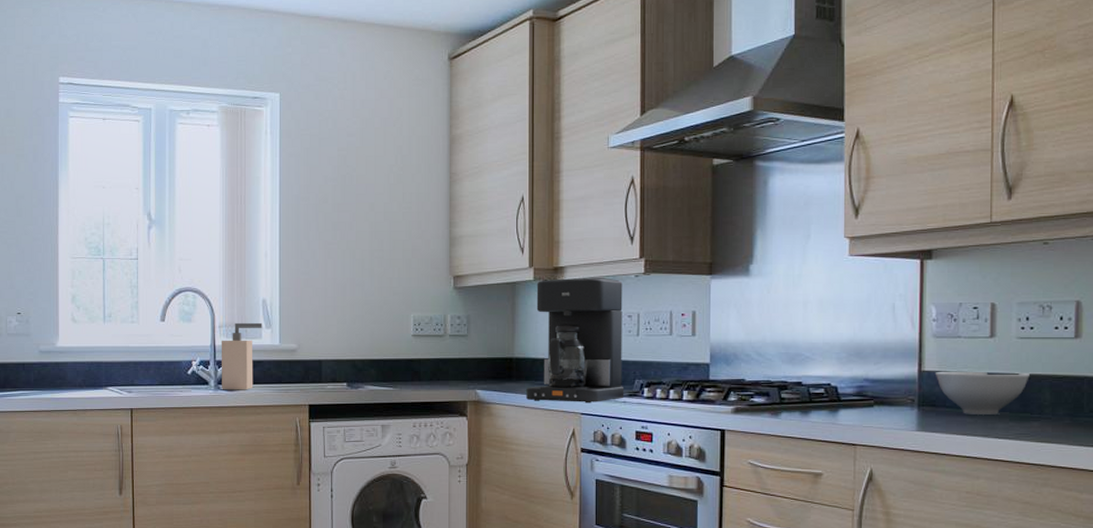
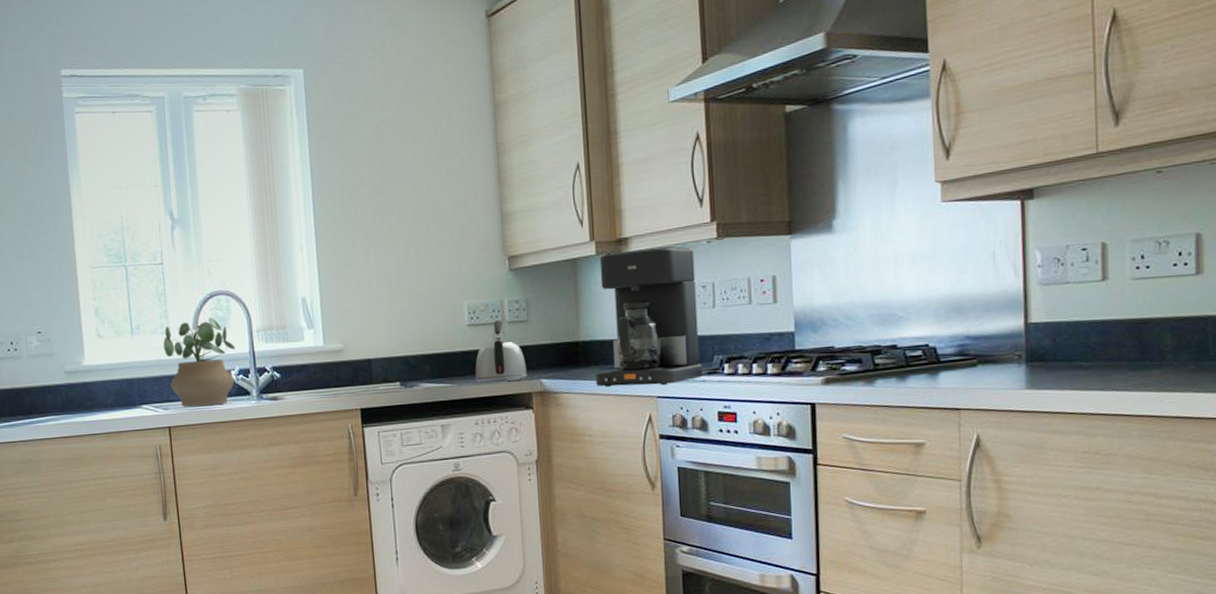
potted plant: none [131,311,198,392] -> present [163,317,236,408]
soap dispenser: present [221,322,262,390] -> none [260,323,304,400]
kettle: none [416,333,464,390] -> present [475,320,528,383]
bowl: present [936,371,1030,415] -> none [1044,316,1148,367]

